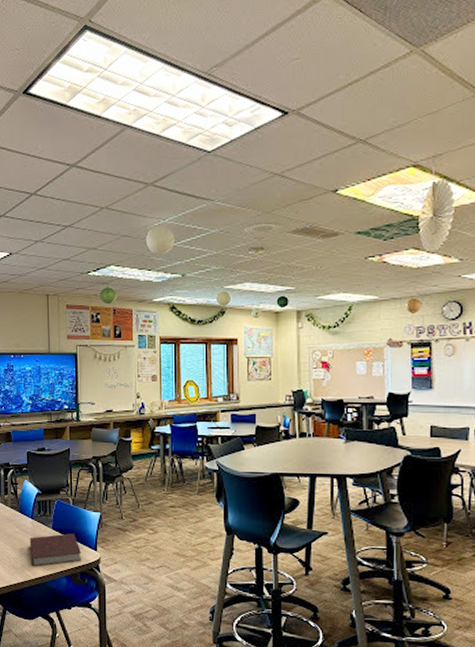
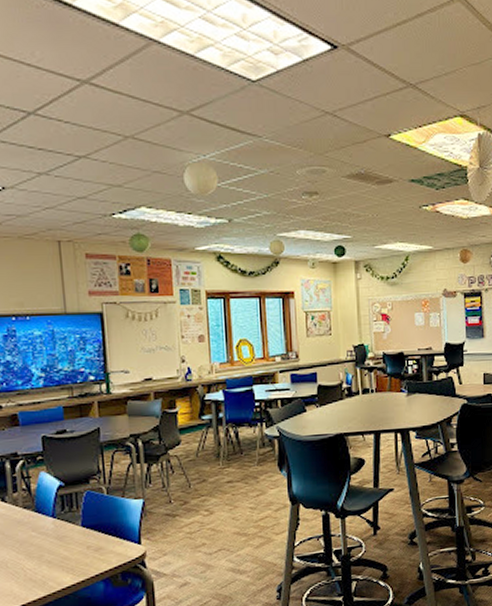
notebook: present [30,533,82,567] -> none [51,528,122,576]

